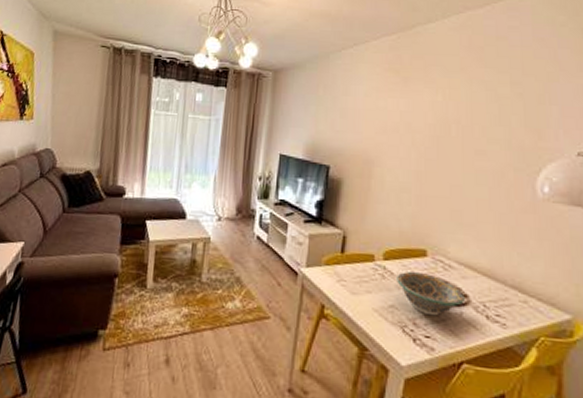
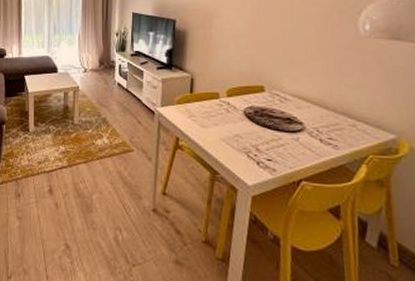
bowl: present [397,272,465,316] -> none [239,106,300,142]

